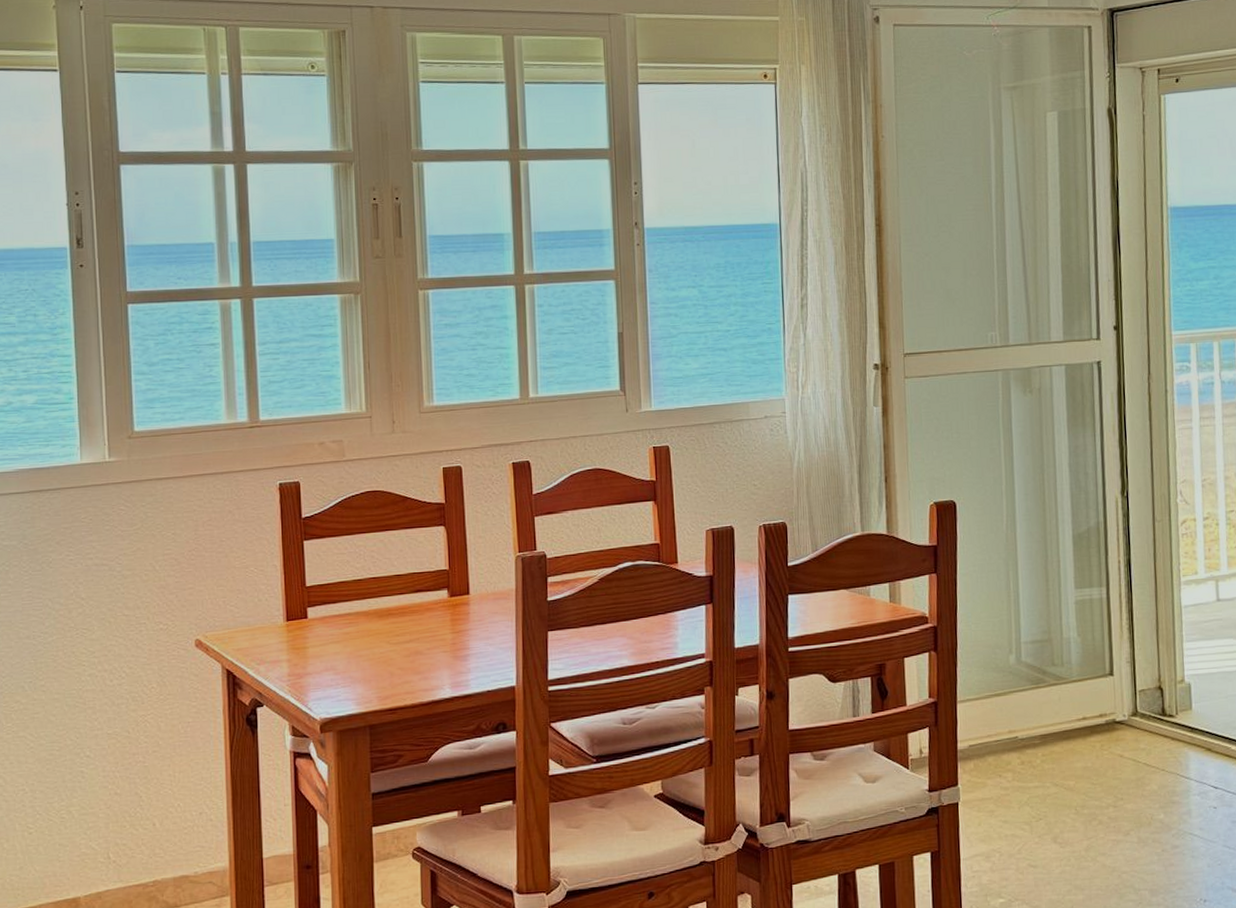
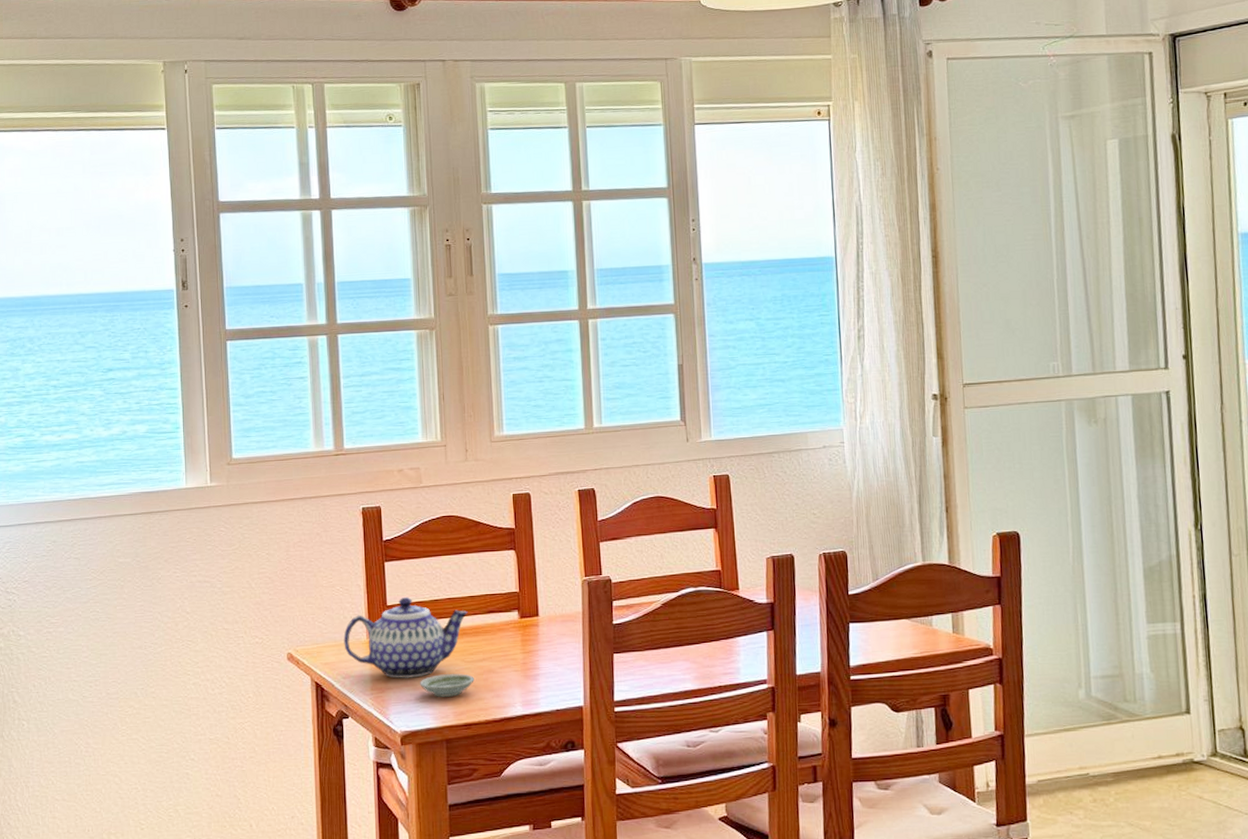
teapot: none [258,577,394,663] -> present [343,597,468,679]
saucer: none [341,656,400,682] -> present [420,674,474,697]

